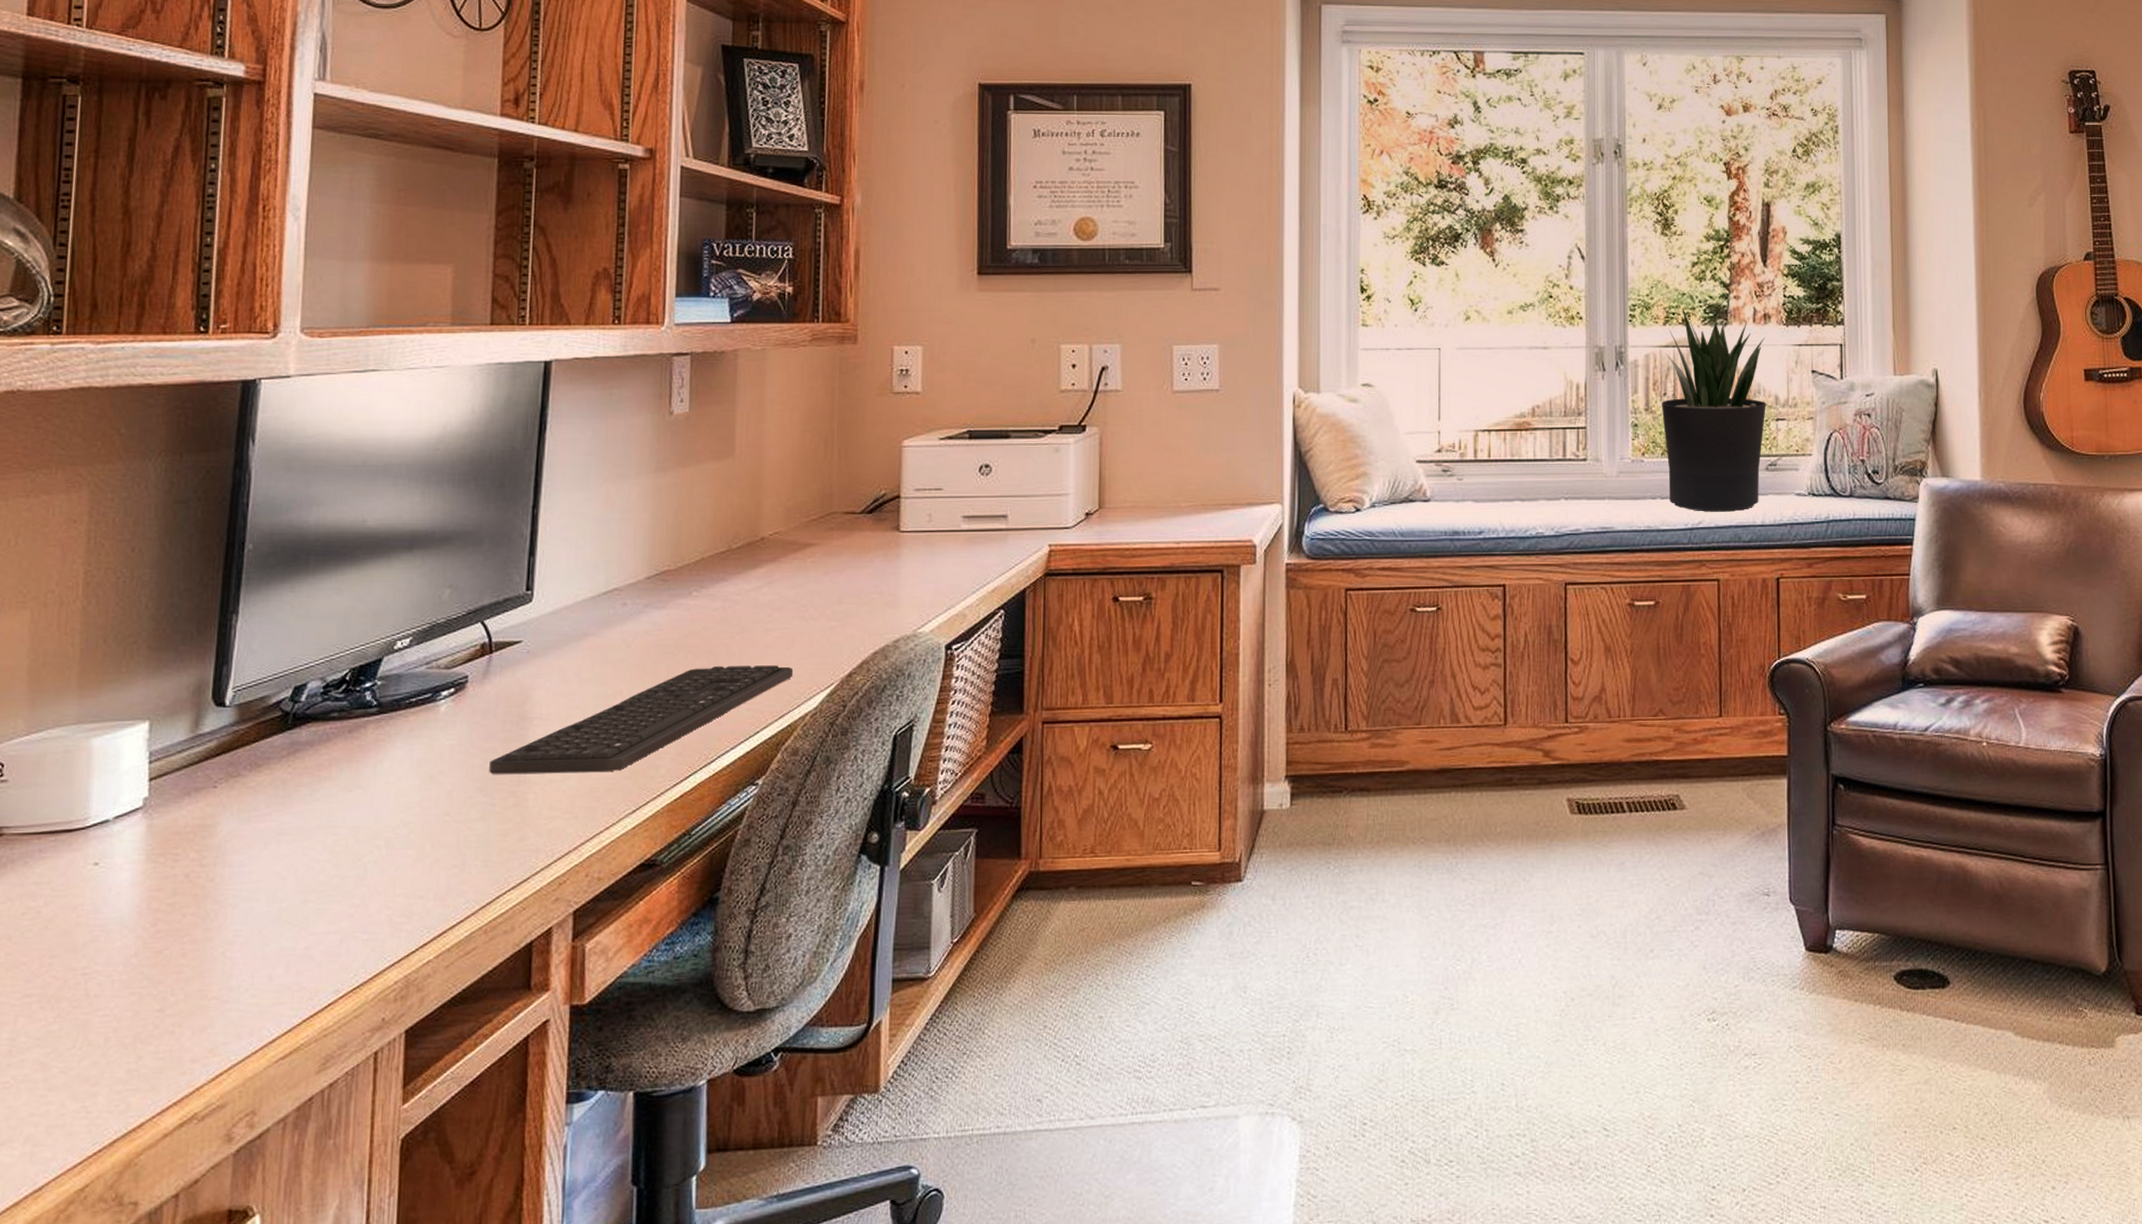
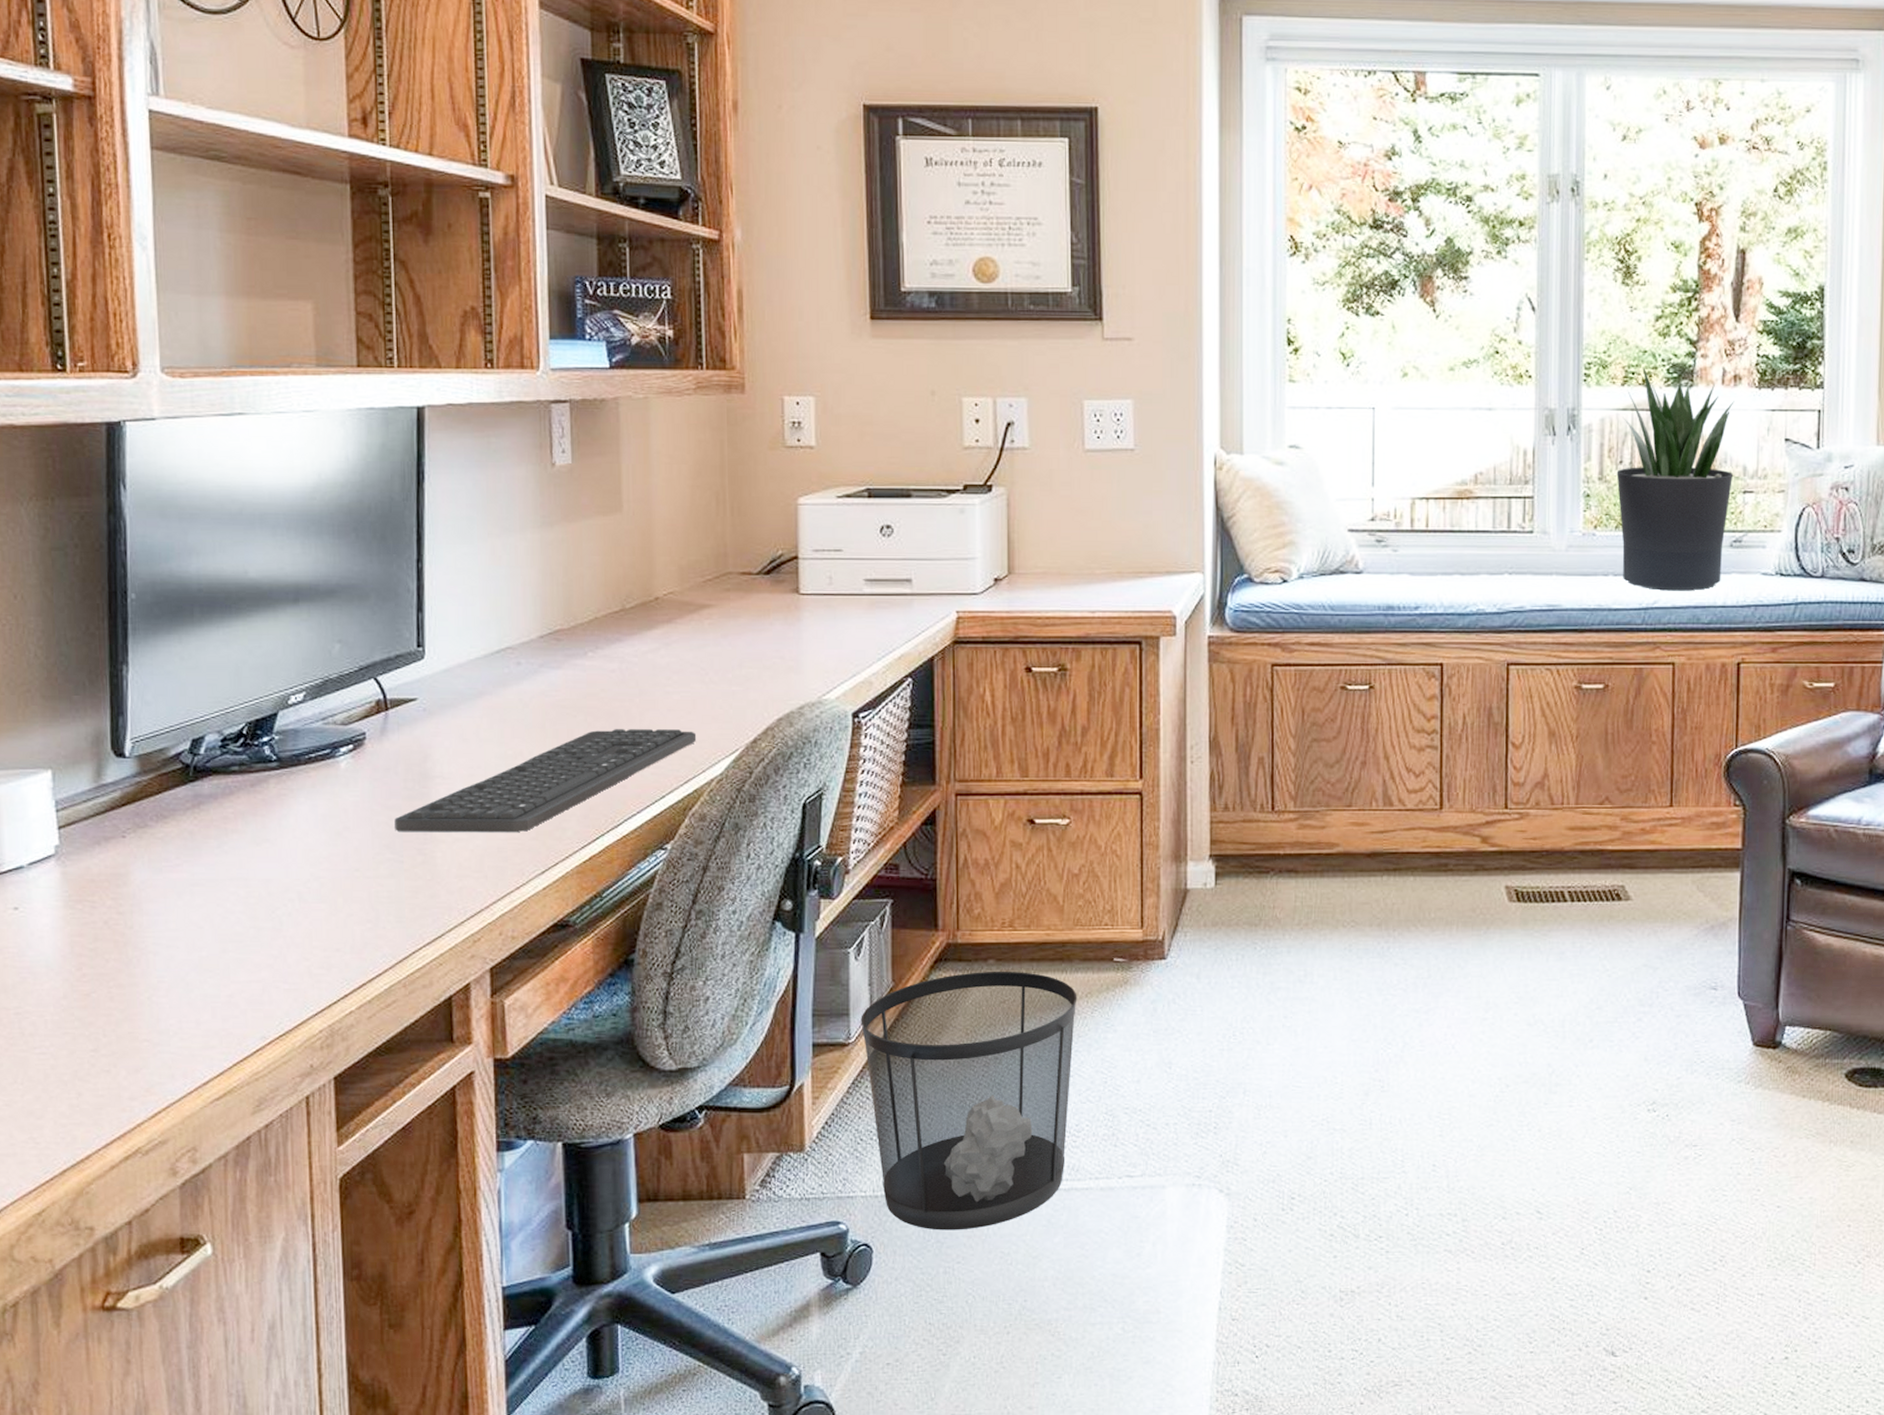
waste bin: none [941,898,1156,1172] -> present [860,971,1077,1231]

